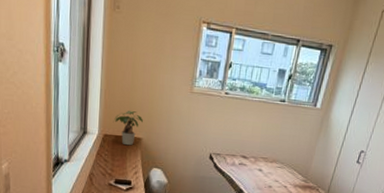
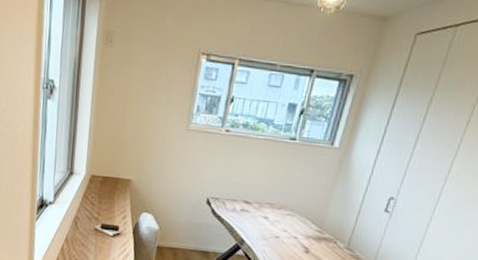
potted plant: present [113,111,143,146] -> none [101,150,134,188]

